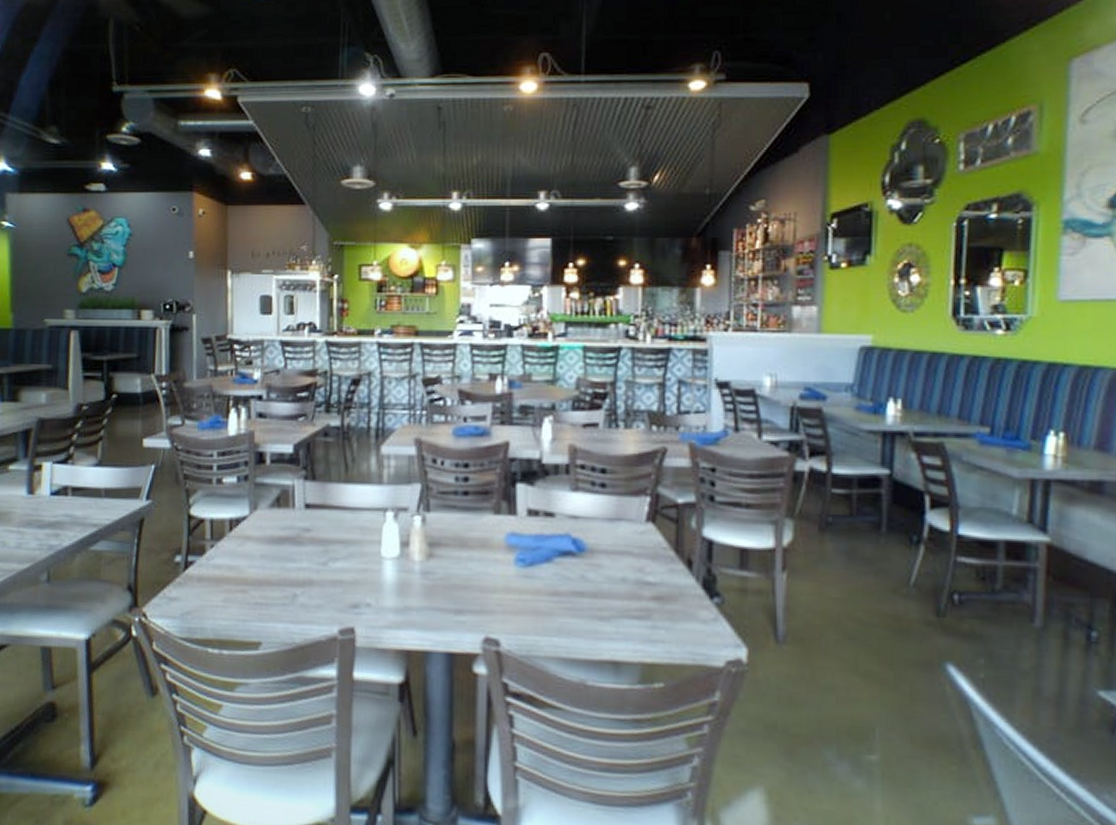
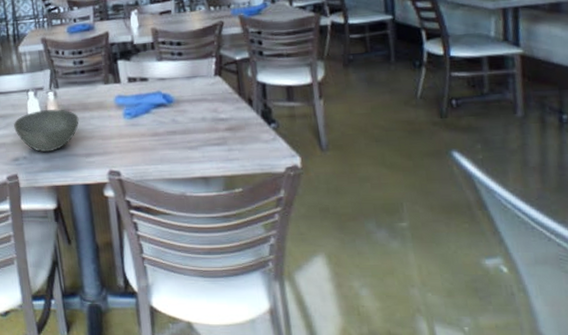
bowl: none [358,539,452,601] -> present [13,109,79,153]

